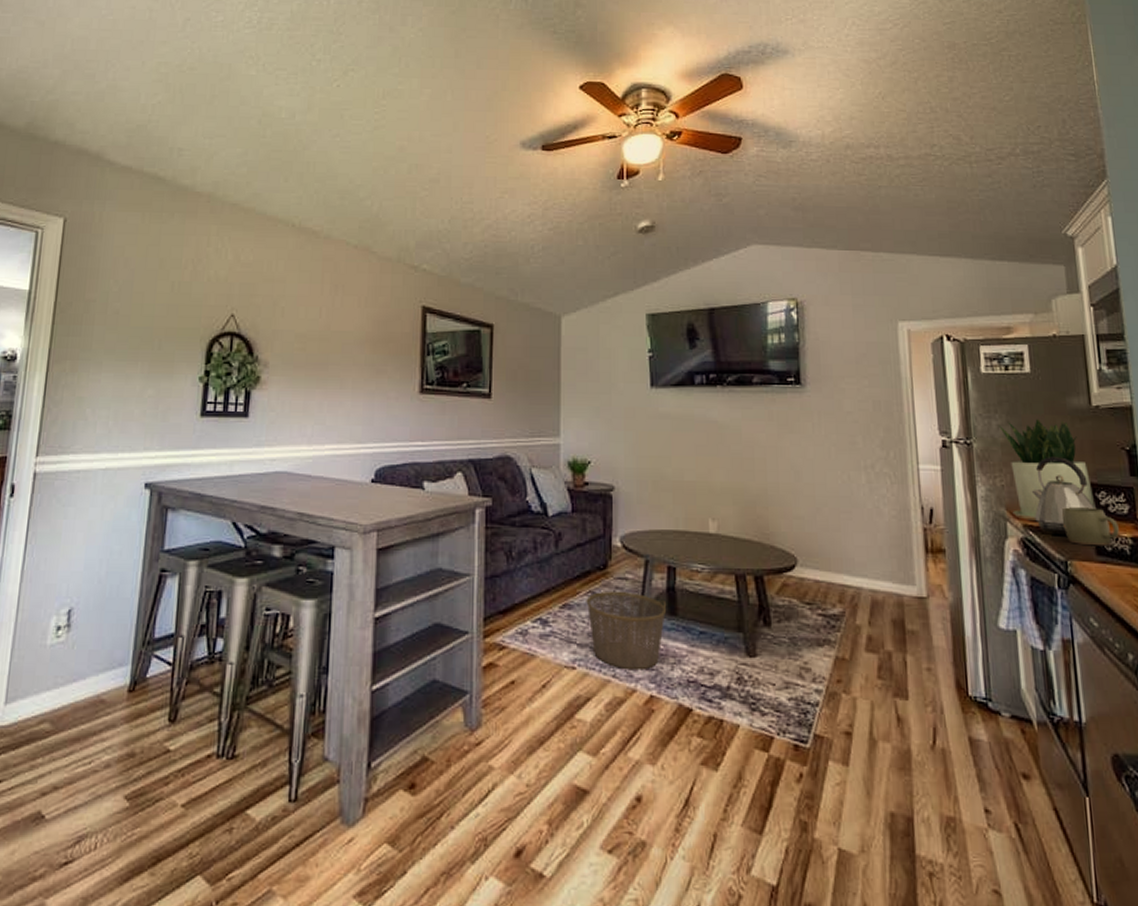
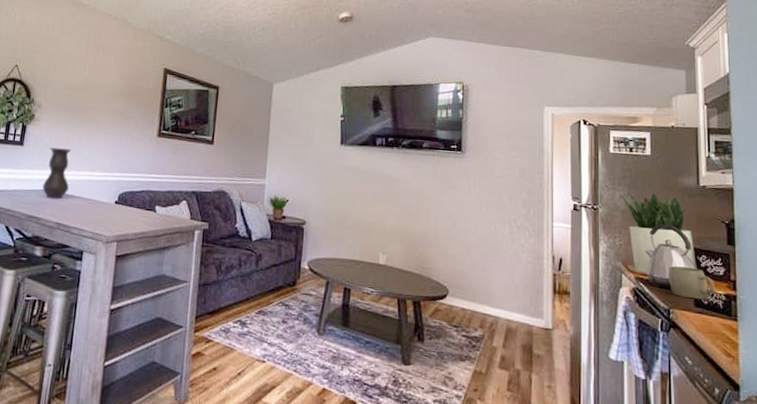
vase: none [277,417,311,483] -> present [42,147,72,200]
basket: present [584,590,667,671] -> none [276,303,341,368]

